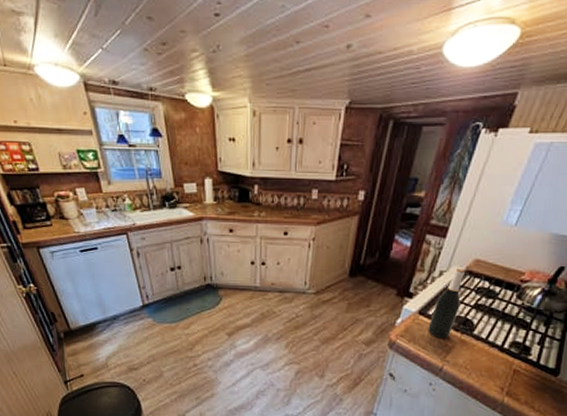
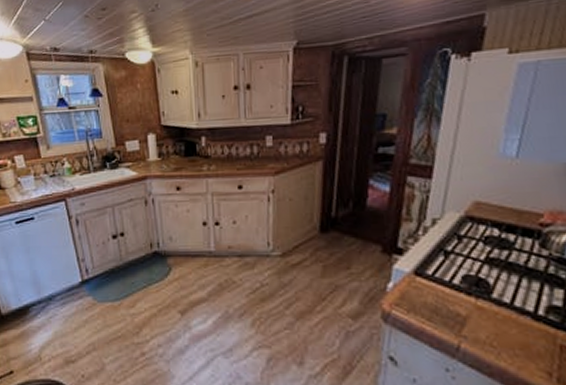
wine bottle: present [428,269,465,339] -> none [430,214,467,306]

